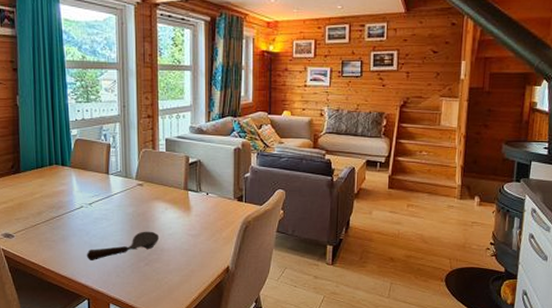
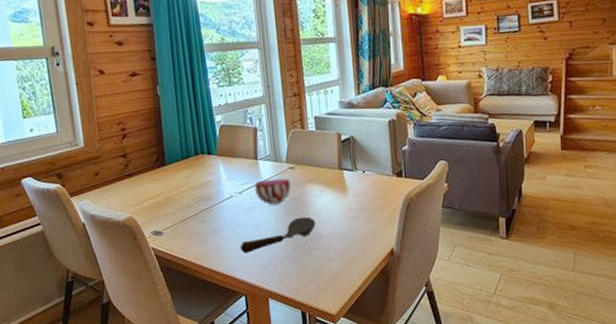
decorative bowl: none [104,193,138,218] -> present [254,178,291,205]

